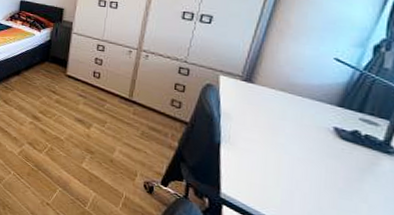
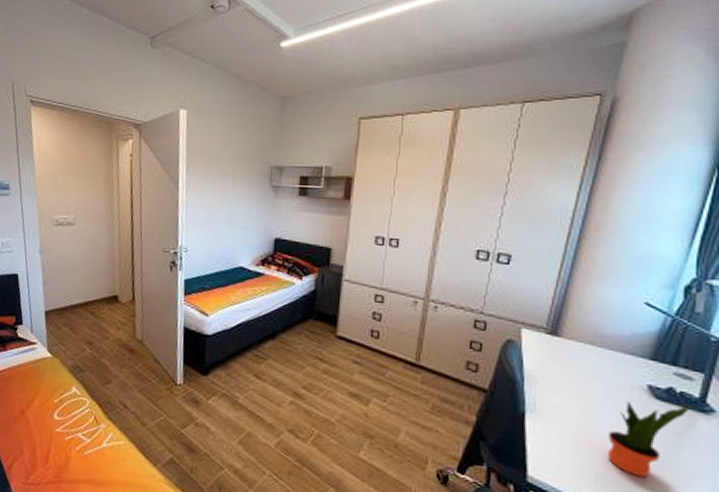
potted plant: none [293,139,376,204] -> present [608,401,692,478]

